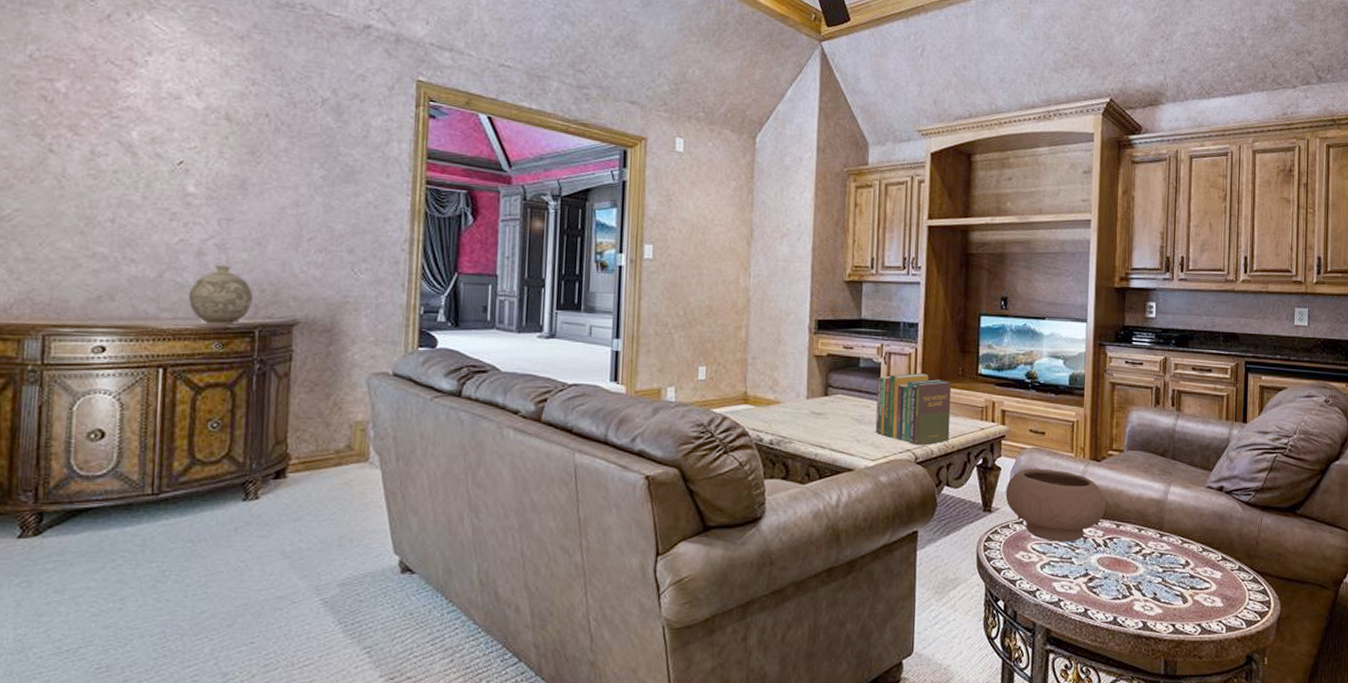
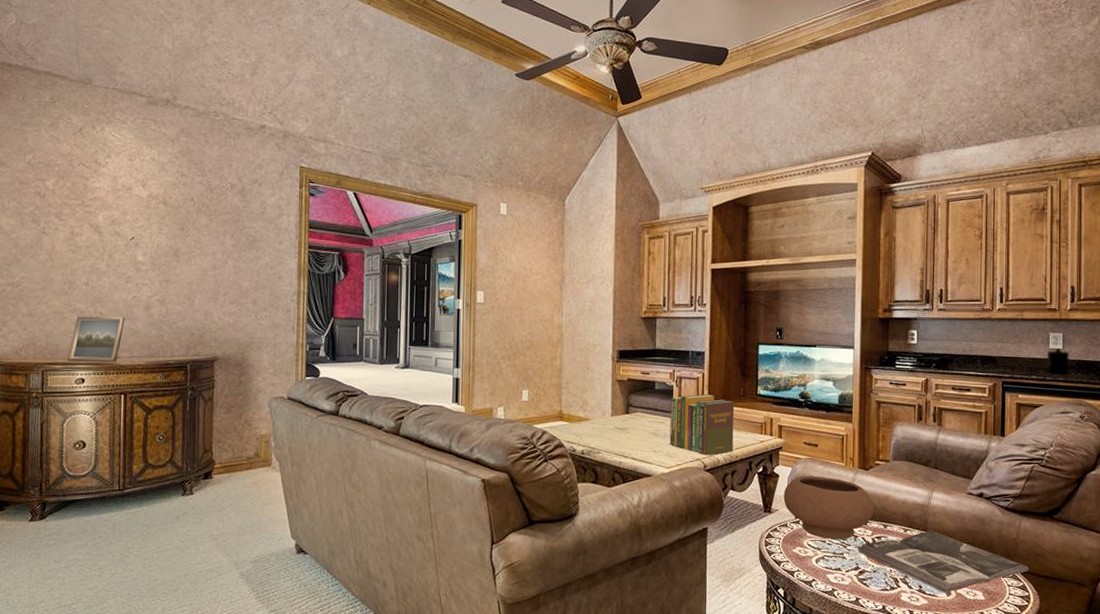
picture frame: none [81,263,168,325] -> present [67,316,125,362]
decorative vase: present [188,265,254,326] -> none [140,316,186,362]
magazine: none [1087,530,1271,600] -> present [857,531,1030,593]
canister: none [1292,325,1315,354] -> present [1047,348,1069,375]

